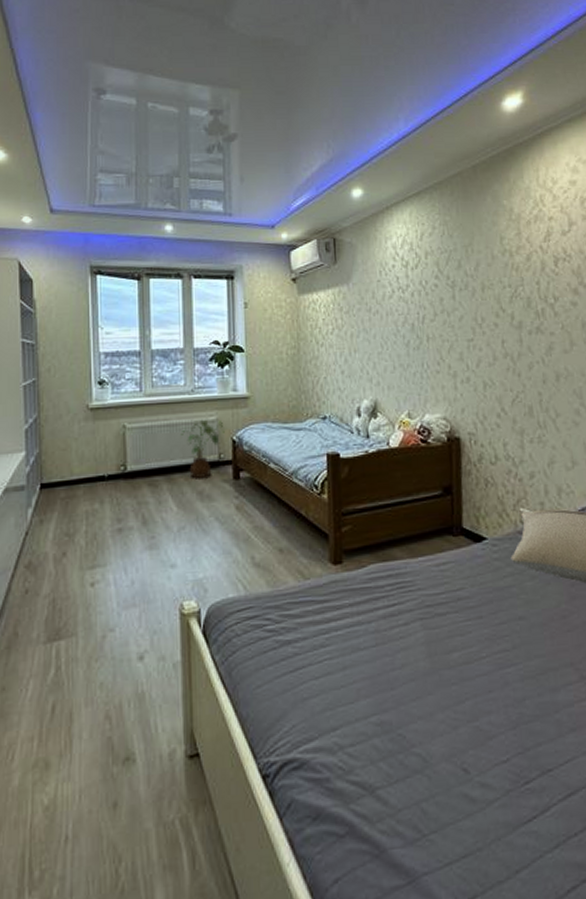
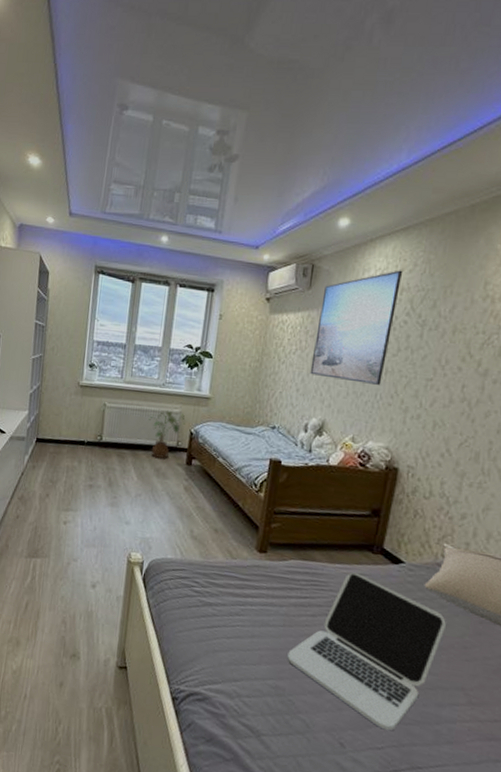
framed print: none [350,234,426,354] -> present [310,270,403,385]
laptop: none [387,562,541,737] -> present [287,572,446,731]

